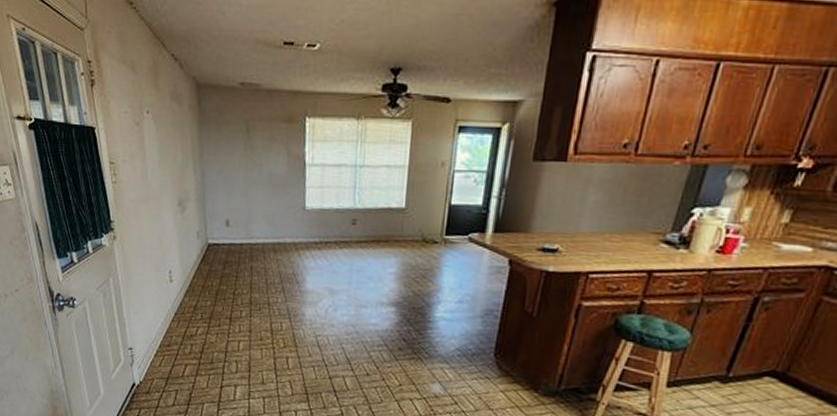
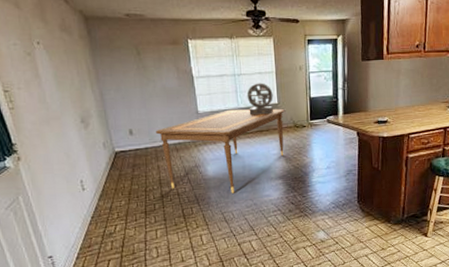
dining table: none [254,209,413,314] -> present [156,109,285,193]
shelf unit: none [366,178,401,221] -> present [247,83,273,116]

